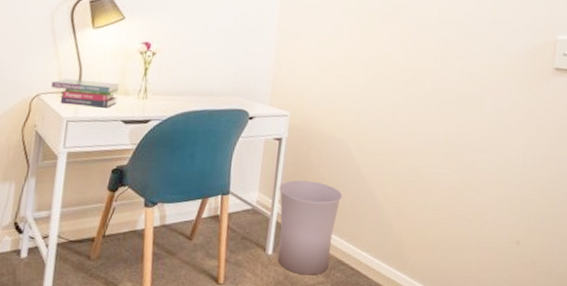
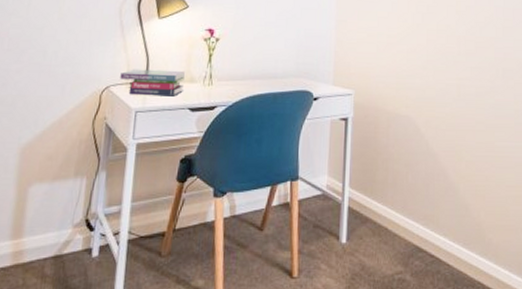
waste bin: present [277,180,343,275] -> none [348,161,414,265]

